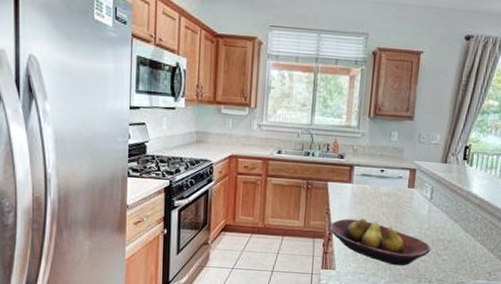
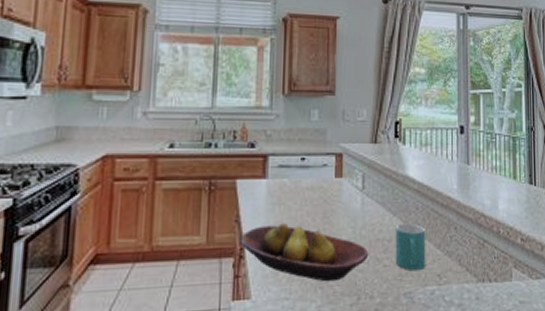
mug: none [452,229,482,267] -> present [395,223,426,270]

